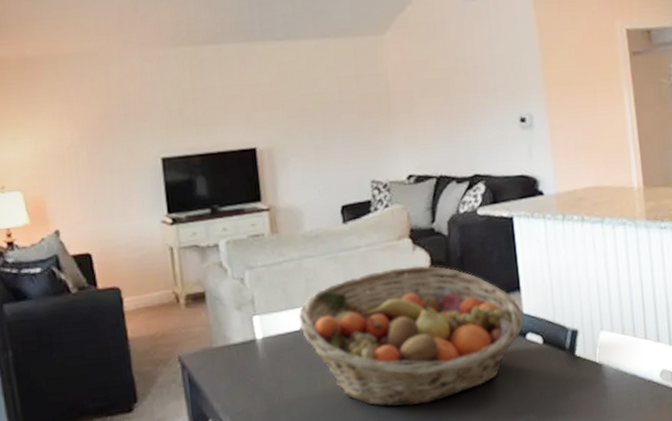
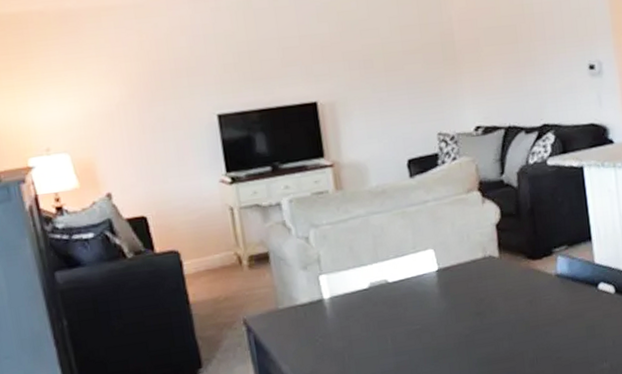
fruit basket: present [299,265,525,407] -> none [367,218,597,362]

